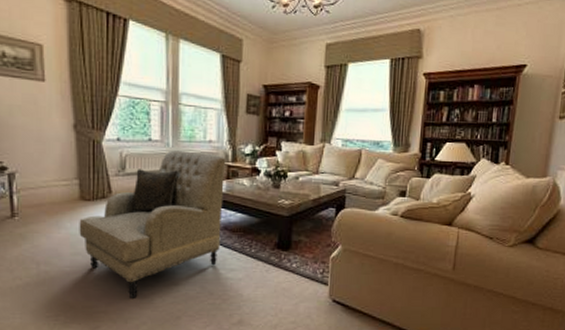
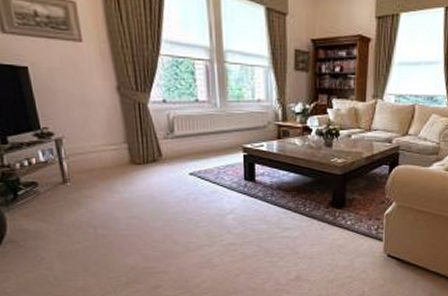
armchair: present [79,150,226,298] -> none [131,111,276,258]

